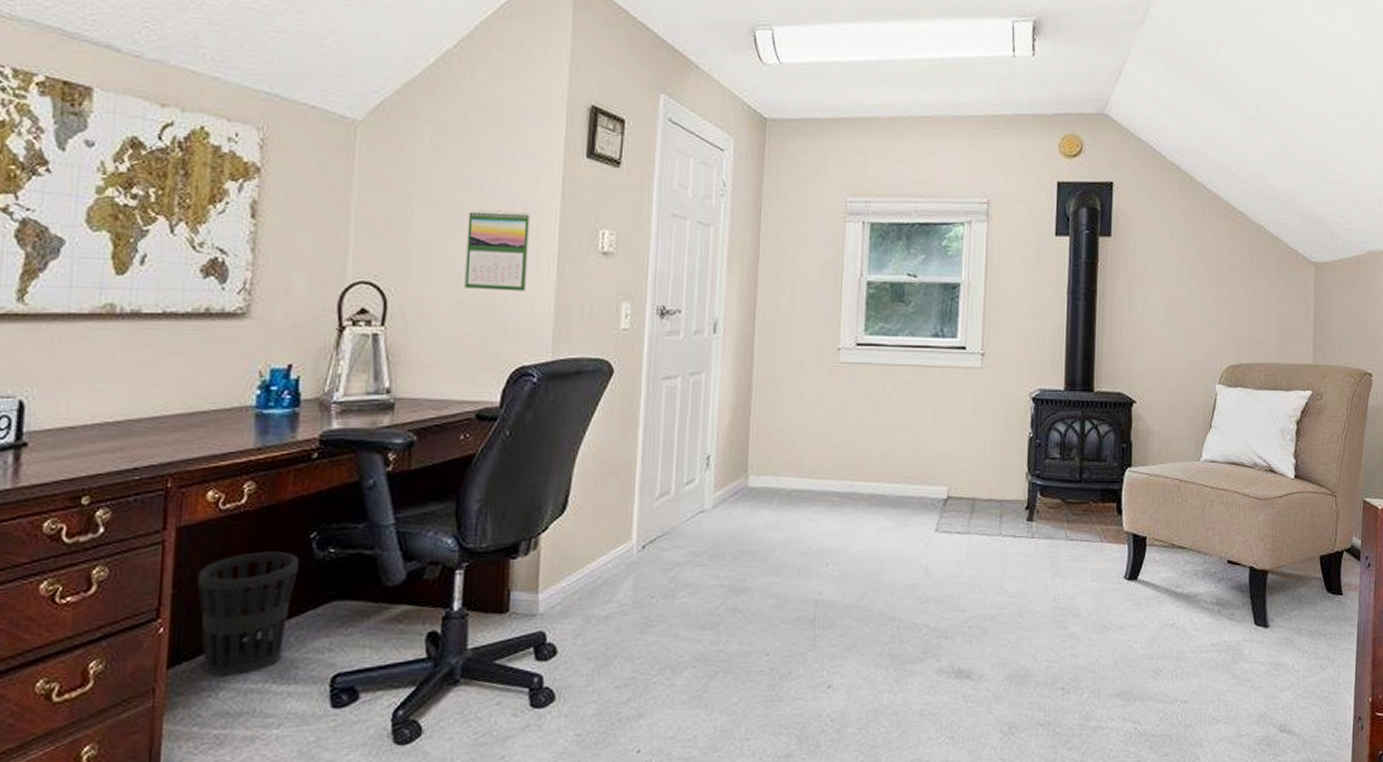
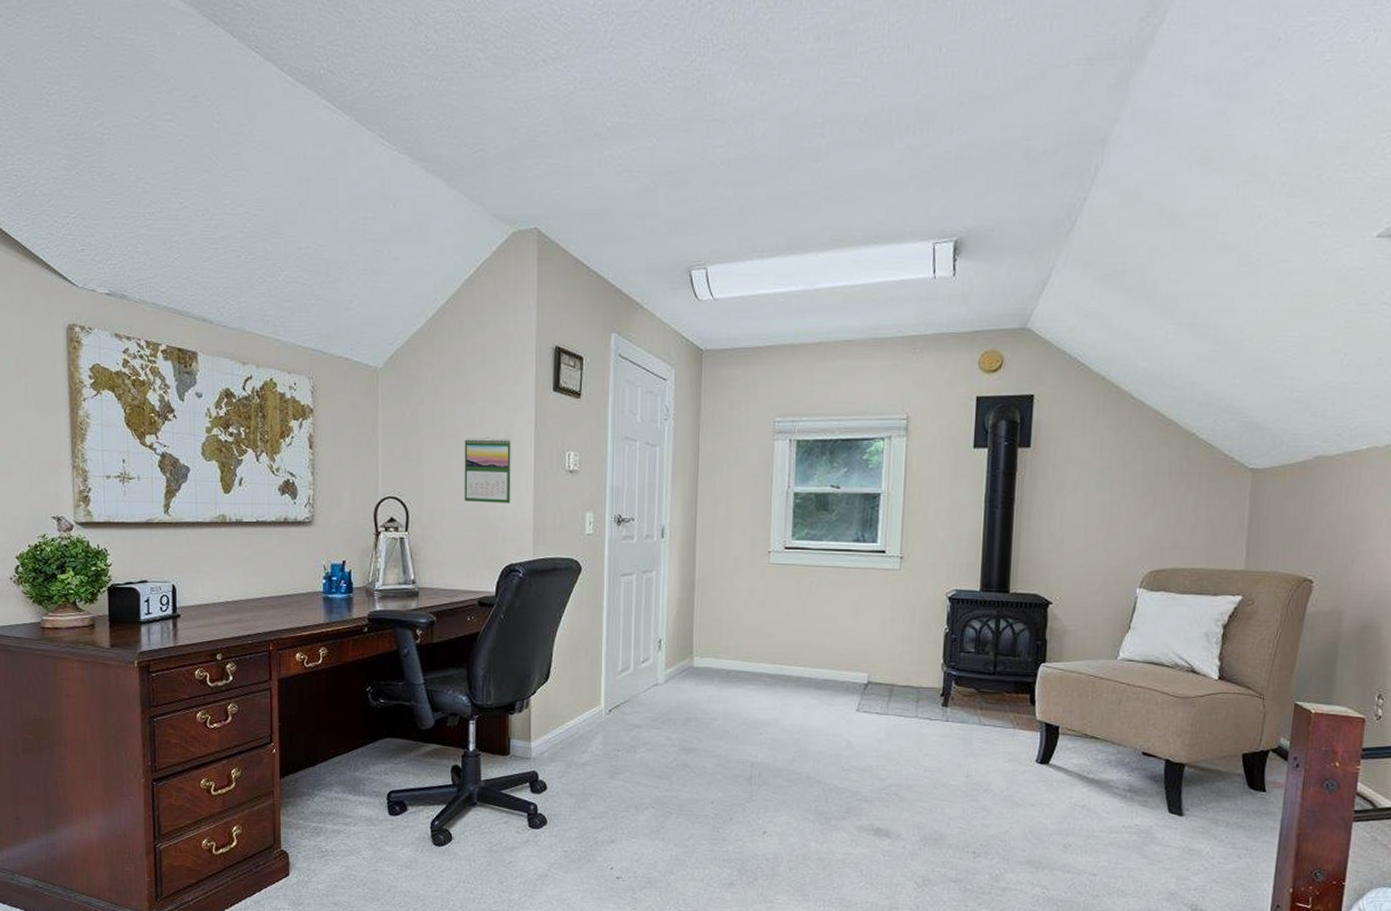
wastebasket: present [197,551,299,677] -> none [294,699,360,787]

